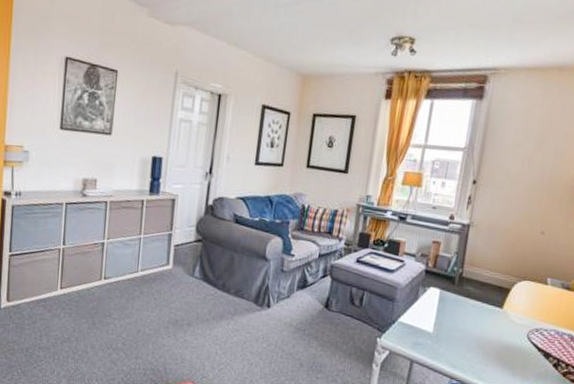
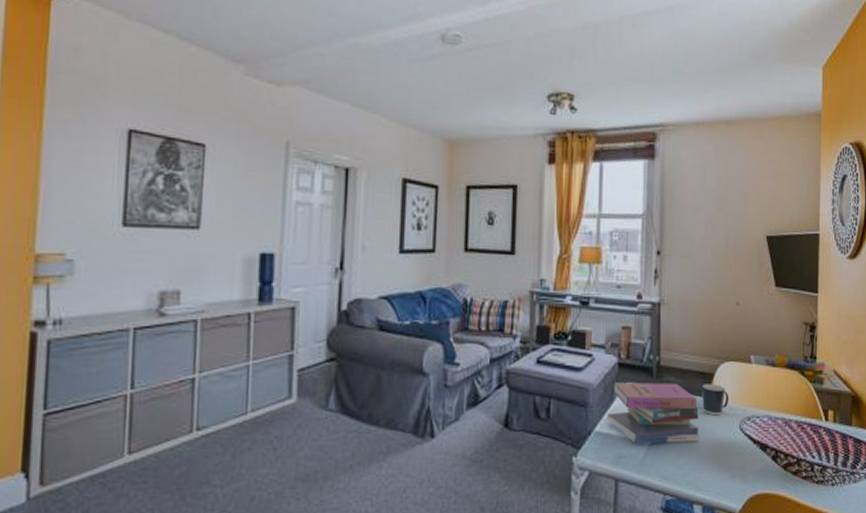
books: none [409,285,491,342] -> present [606,383,700,443]
mug: none [494,296,522,324] -> present [701,384,729,416]

